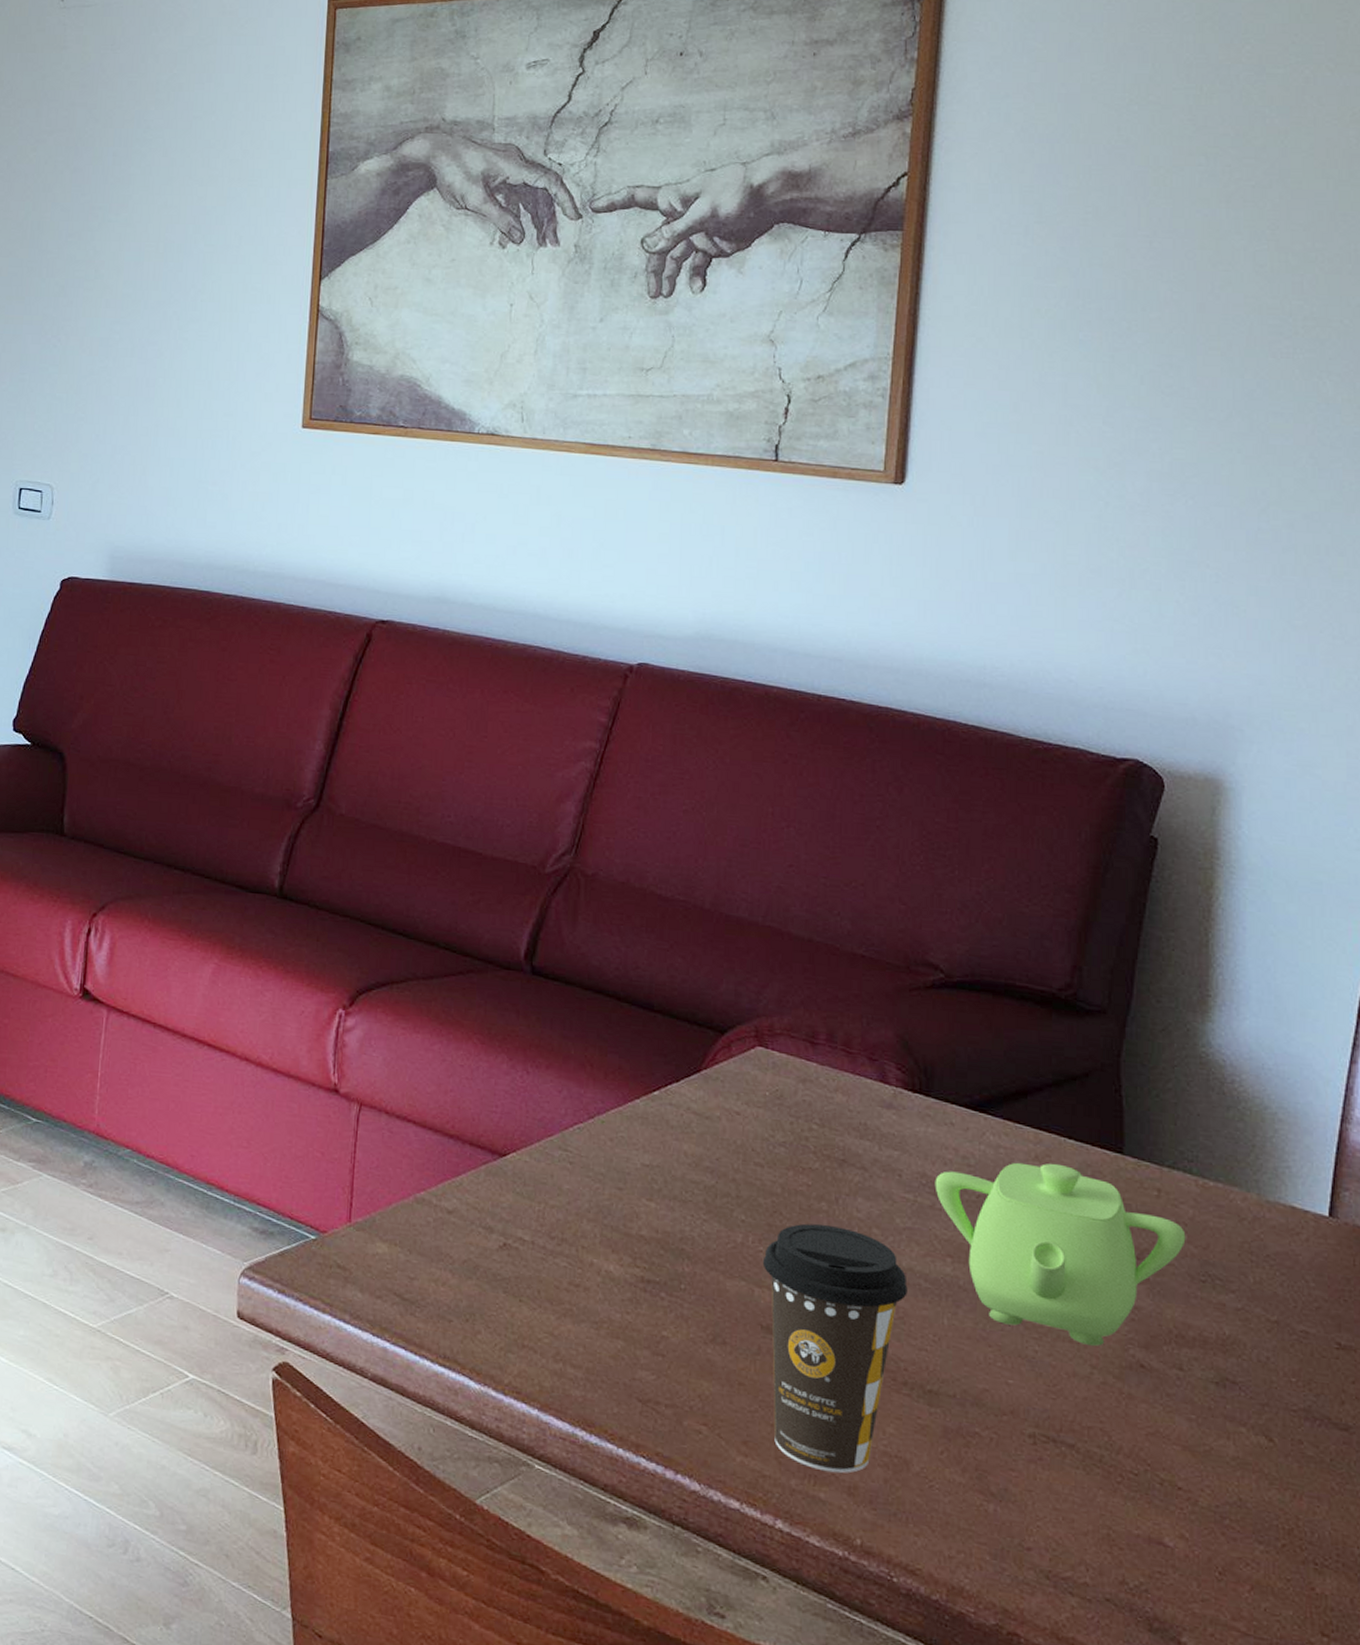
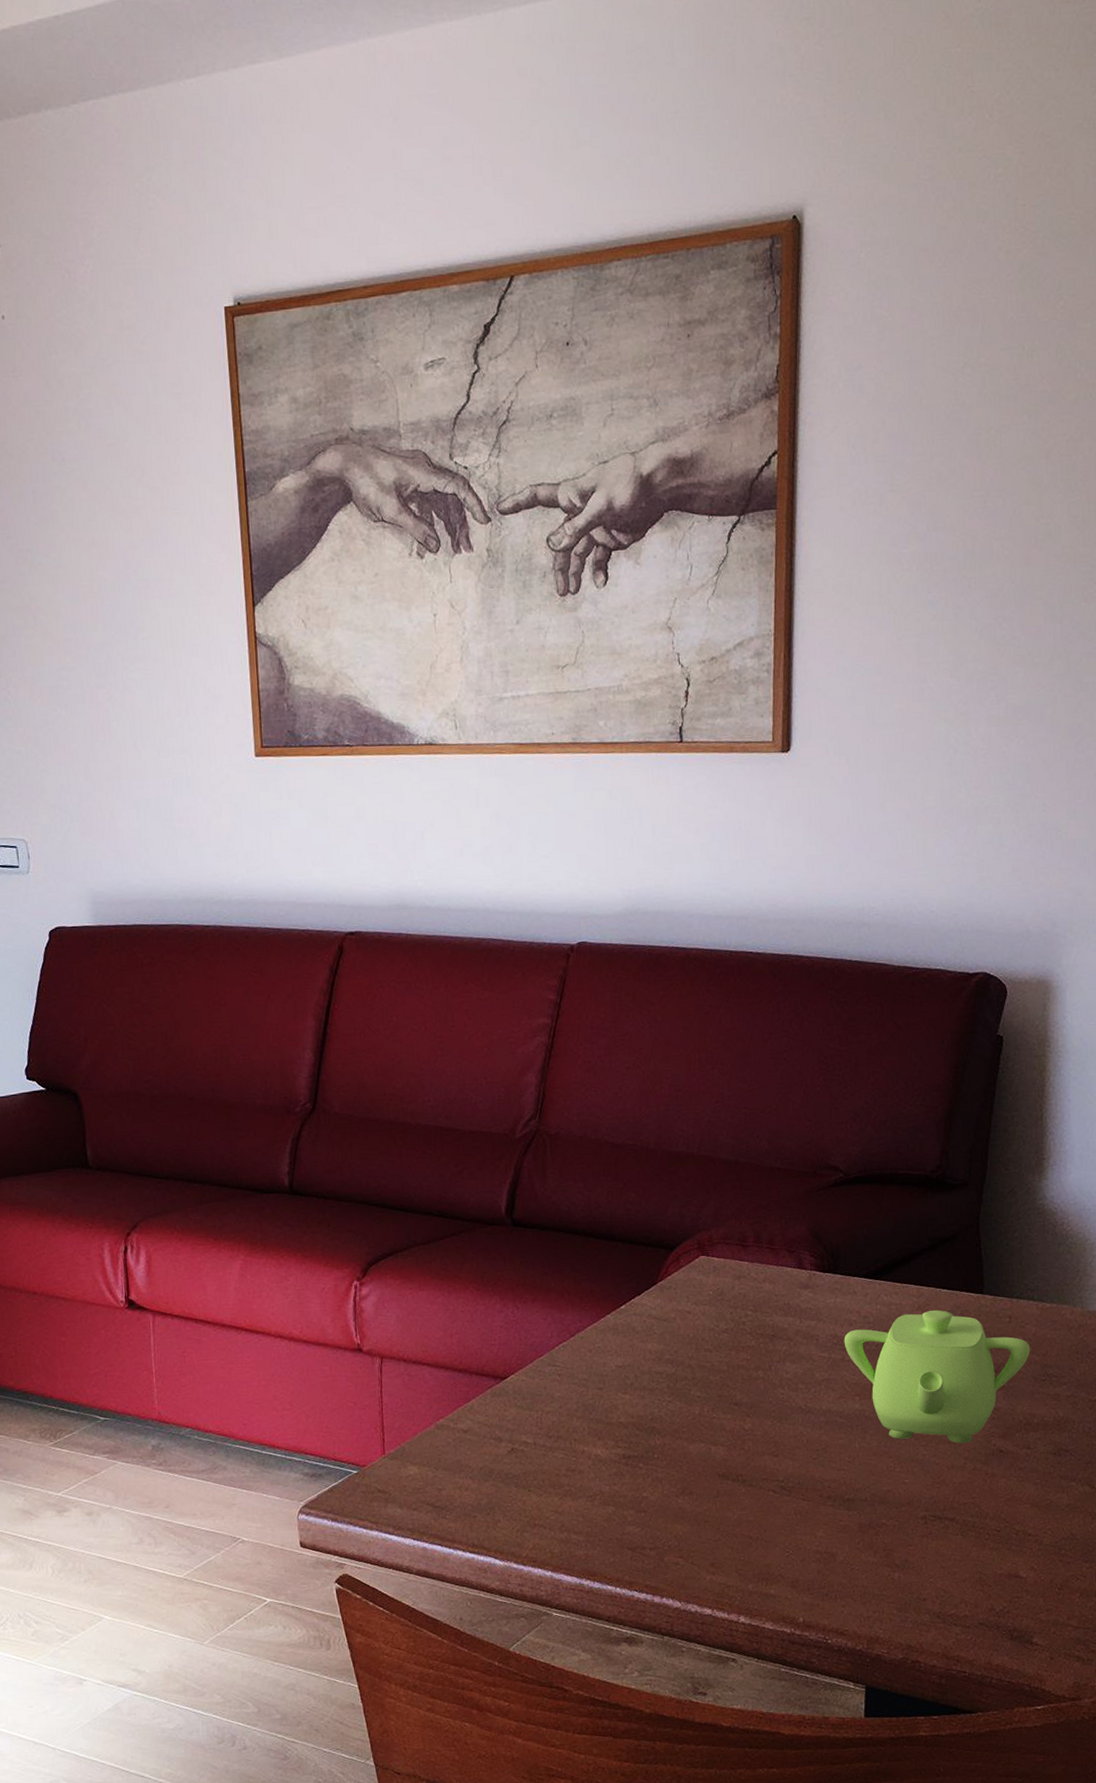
coffee cup: present [762,1223,908,1474] -> none [716,1388,828,1574]

